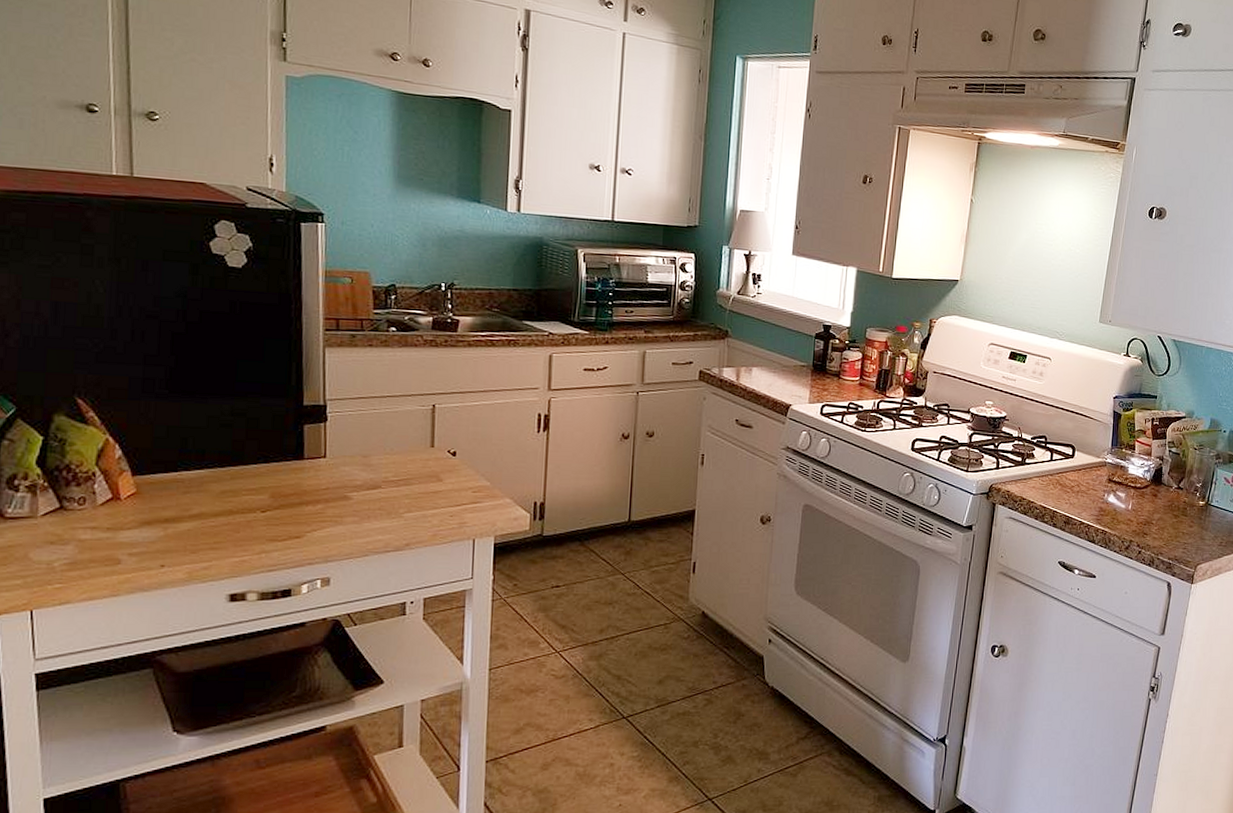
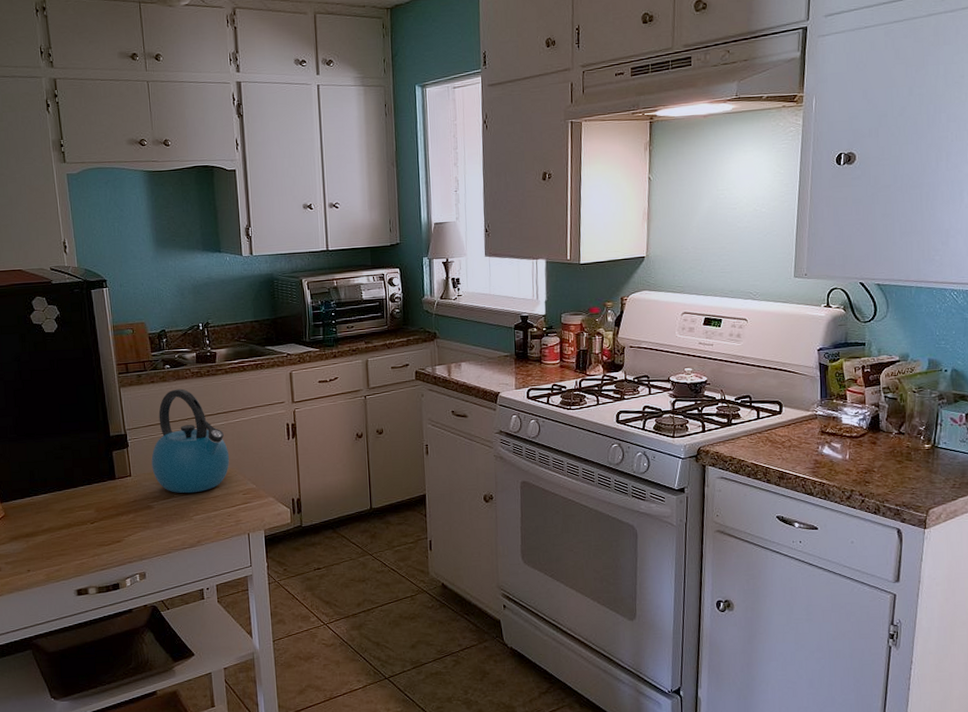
kettle: none [356,357,461,485] -> present [151,388,230,494]

